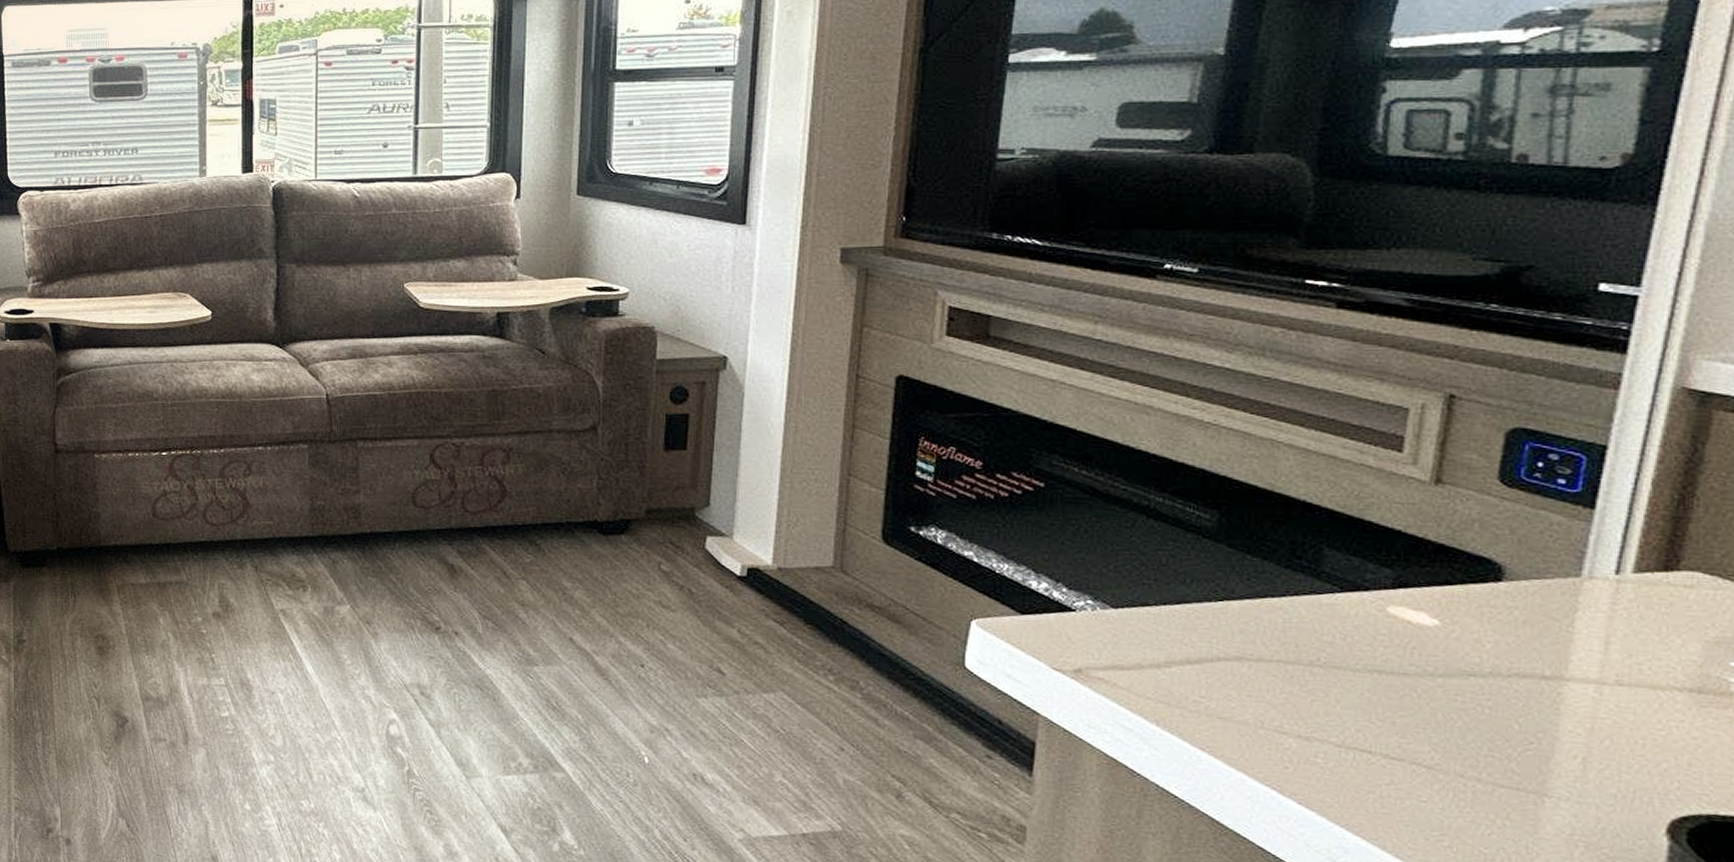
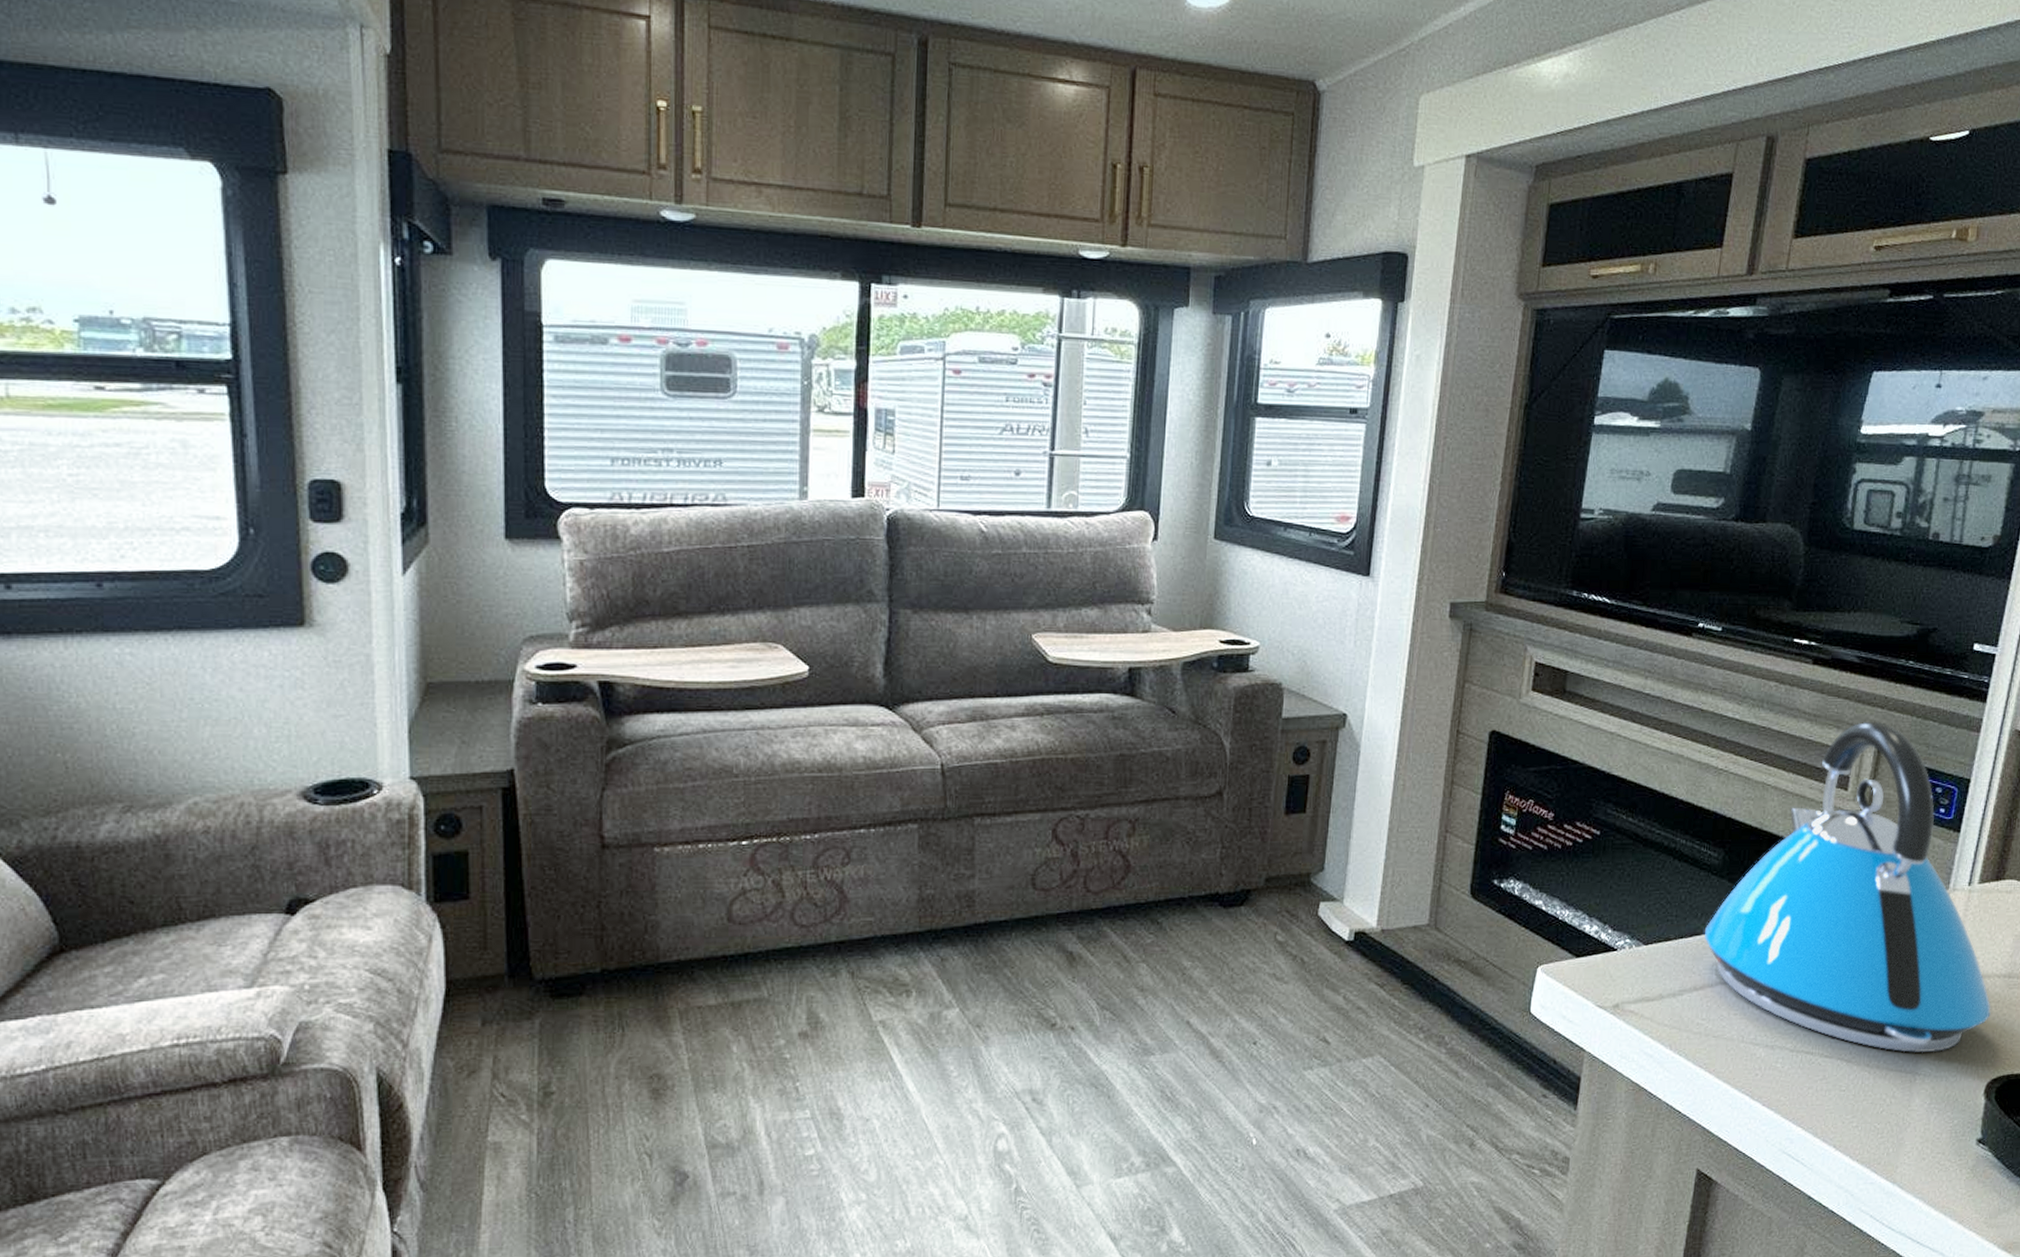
kettle: none [1196,373,1670,773] -> present [1704,721,1991,1053]

